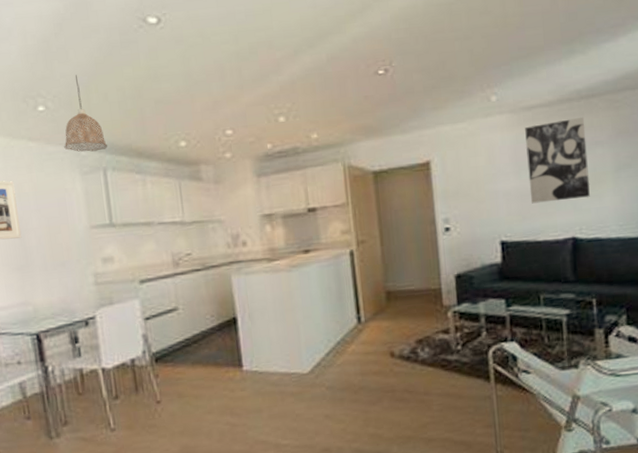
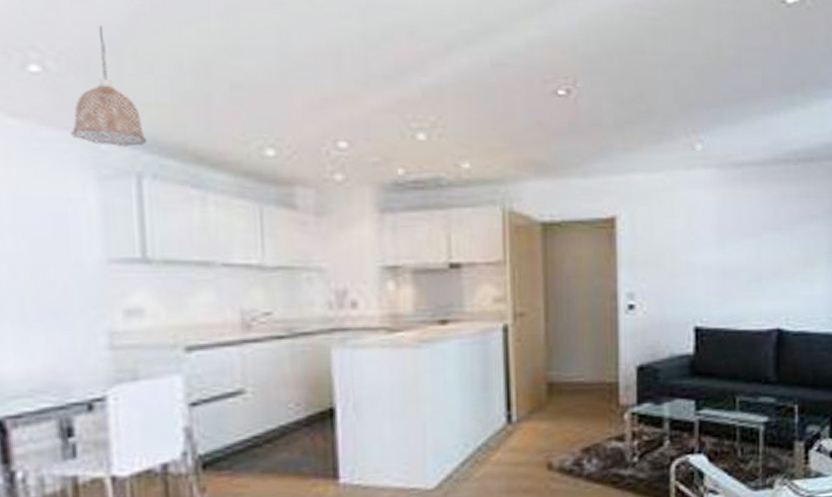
wall art: present [525,116,590,204] -> none [733,183,801,283]

